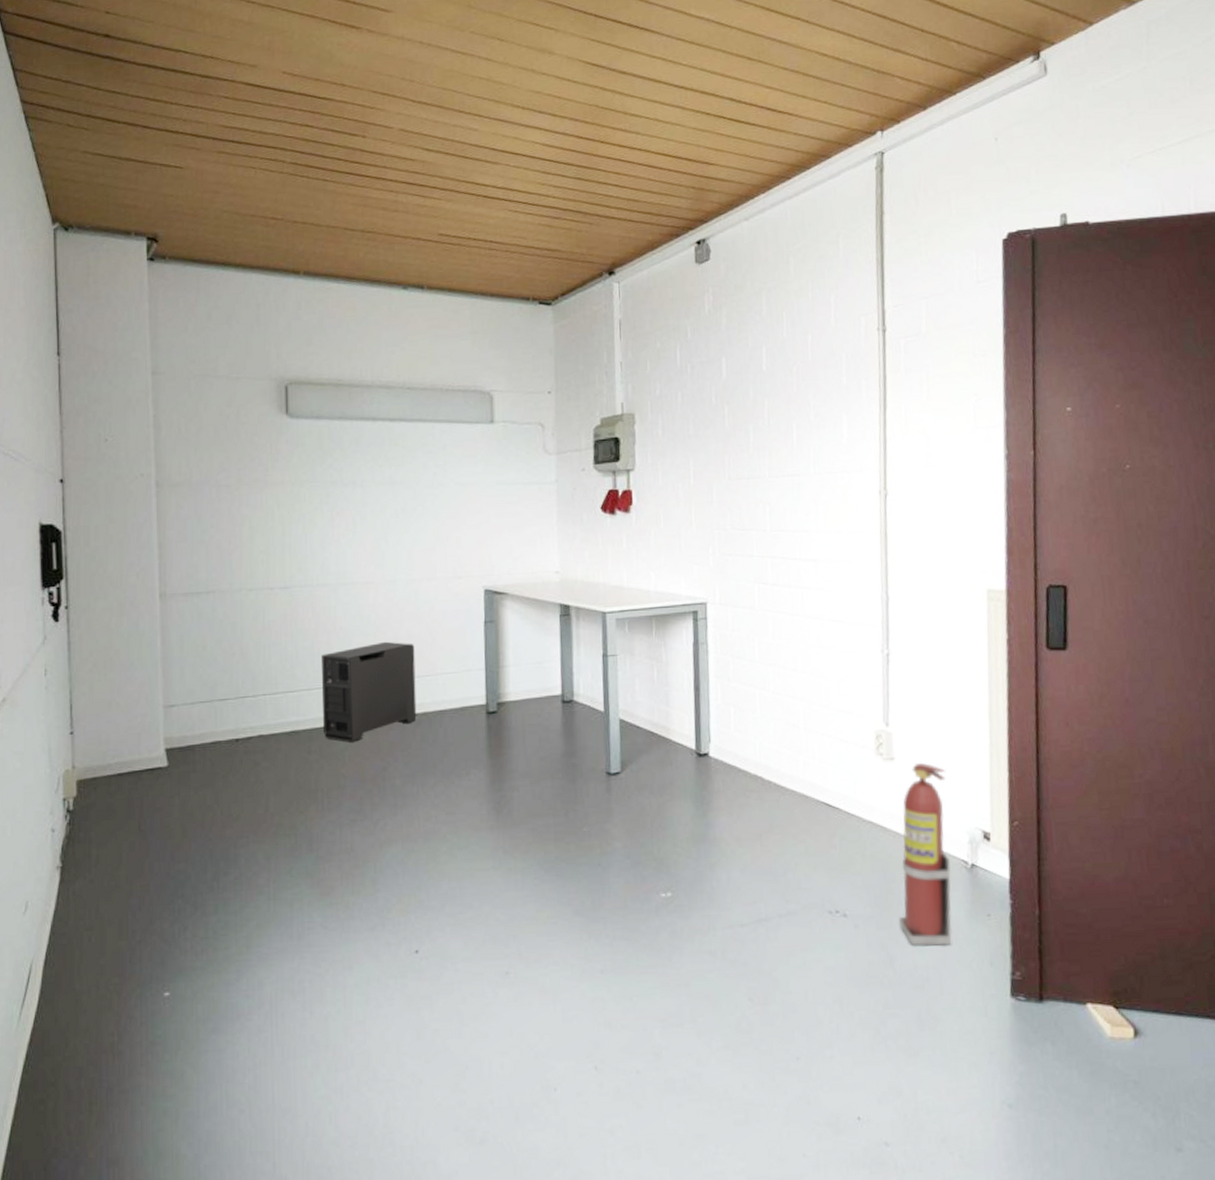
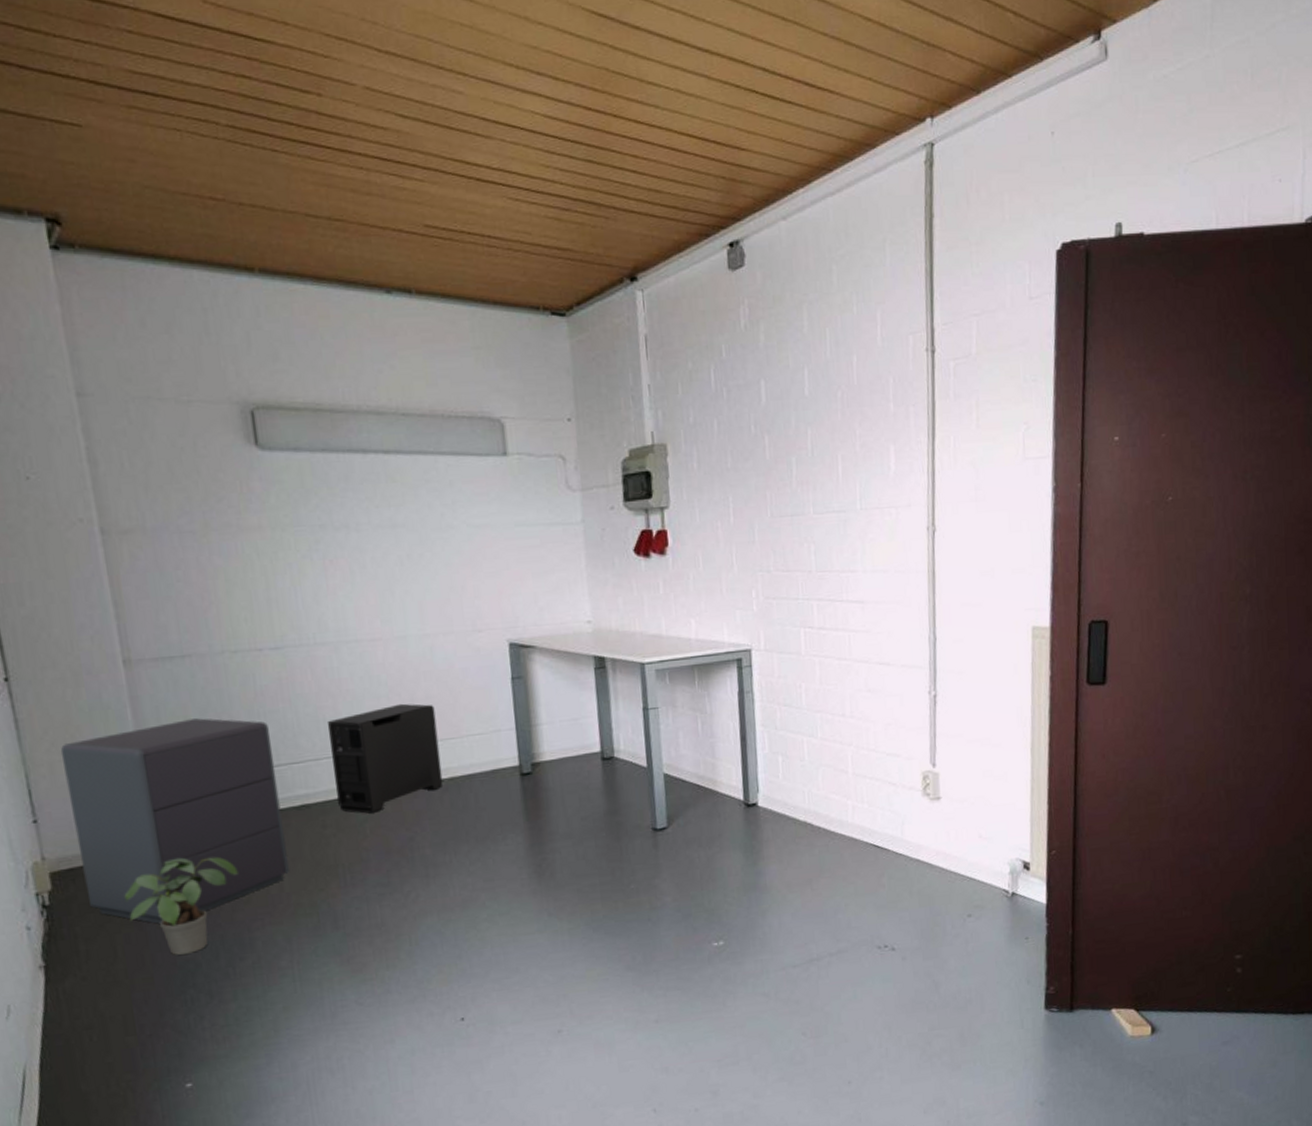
filing cabinet: none [100,647,275,834] -> present [60,718,289,924]
potted plant: none [134,773,231,865] -> present [124,856,238,955]
fire extinguisher: present [899,762,953,947] -> none [944,800,993,971]

